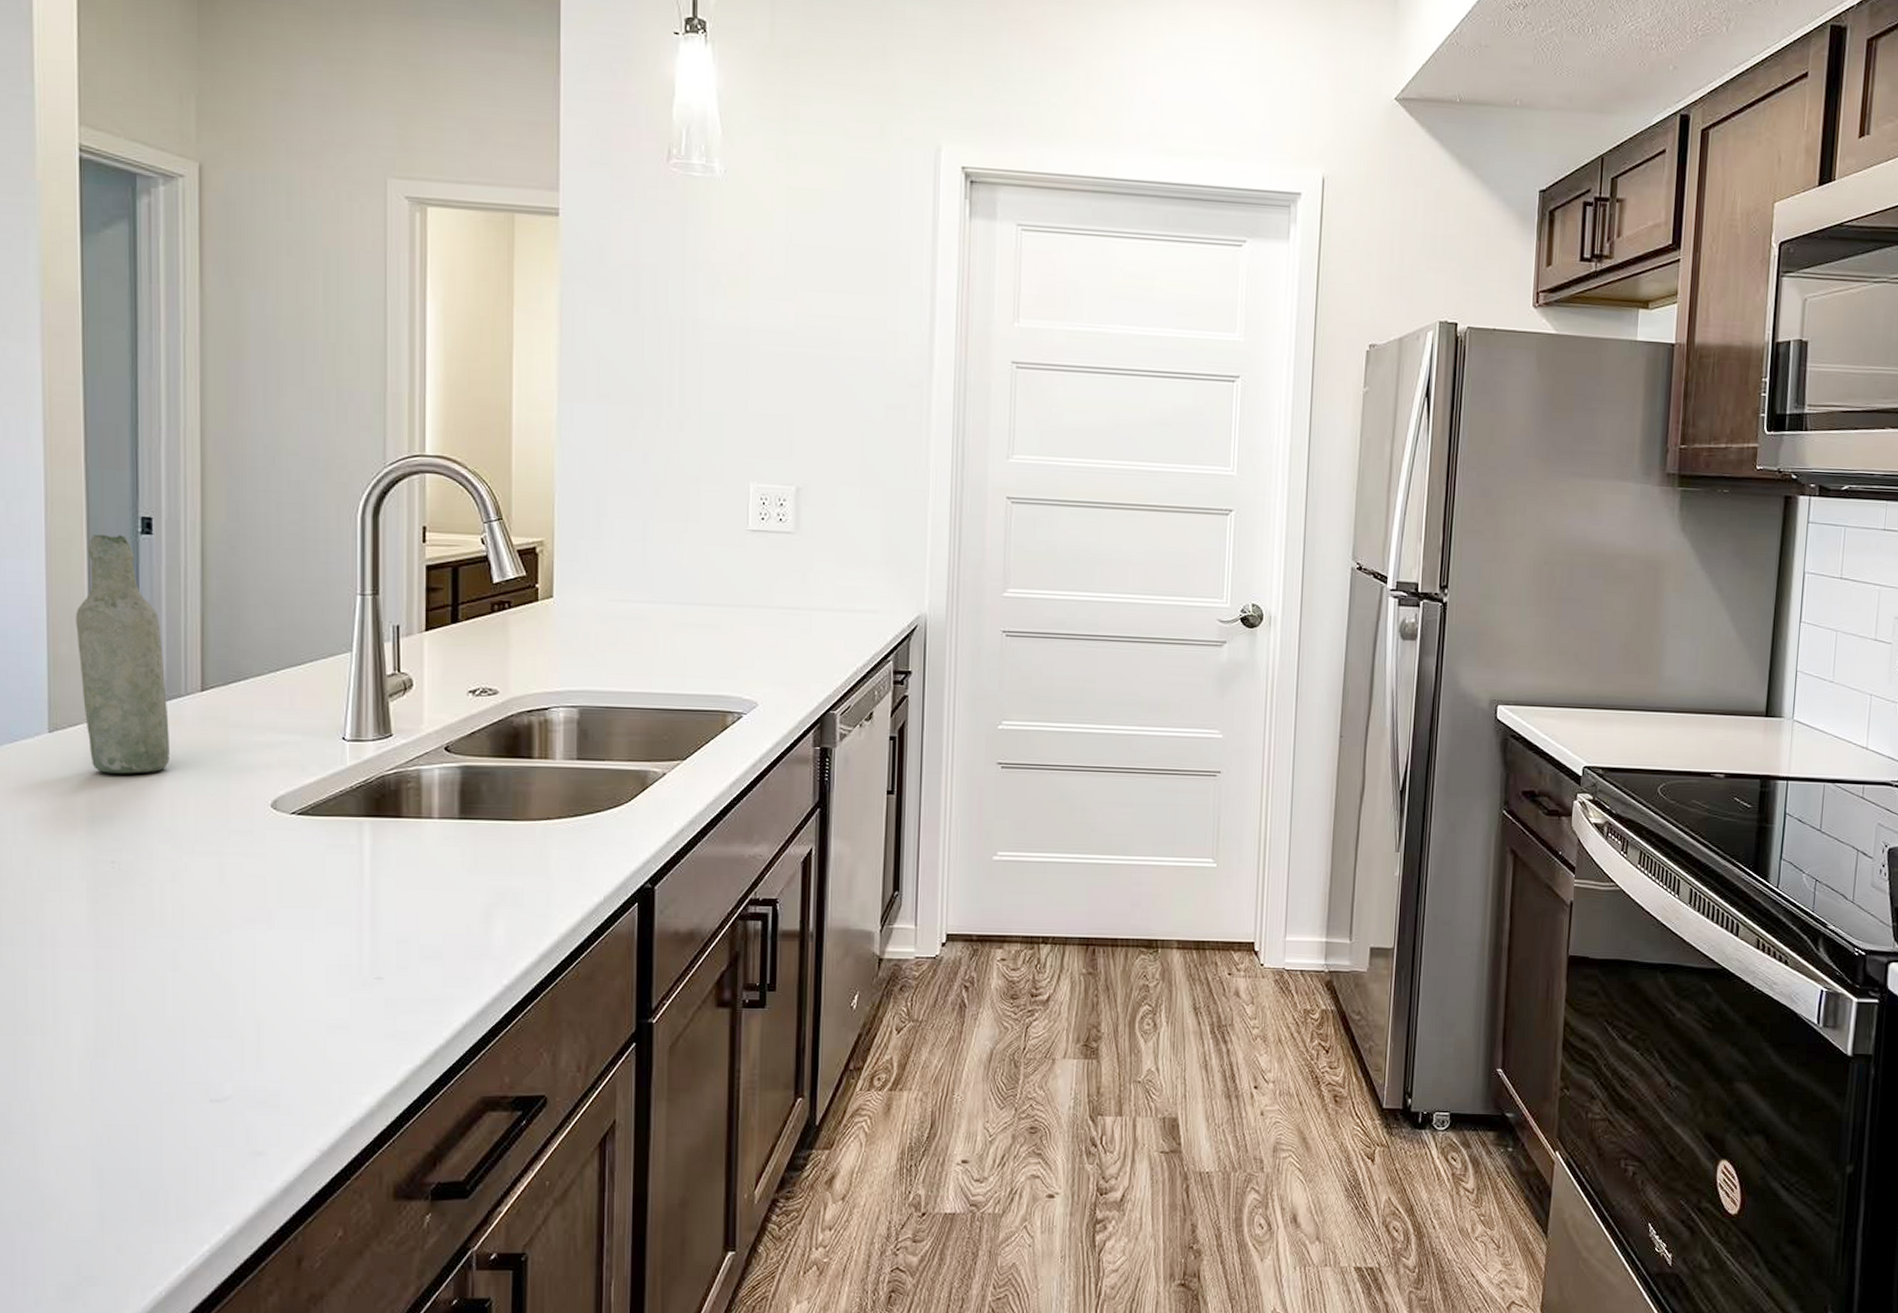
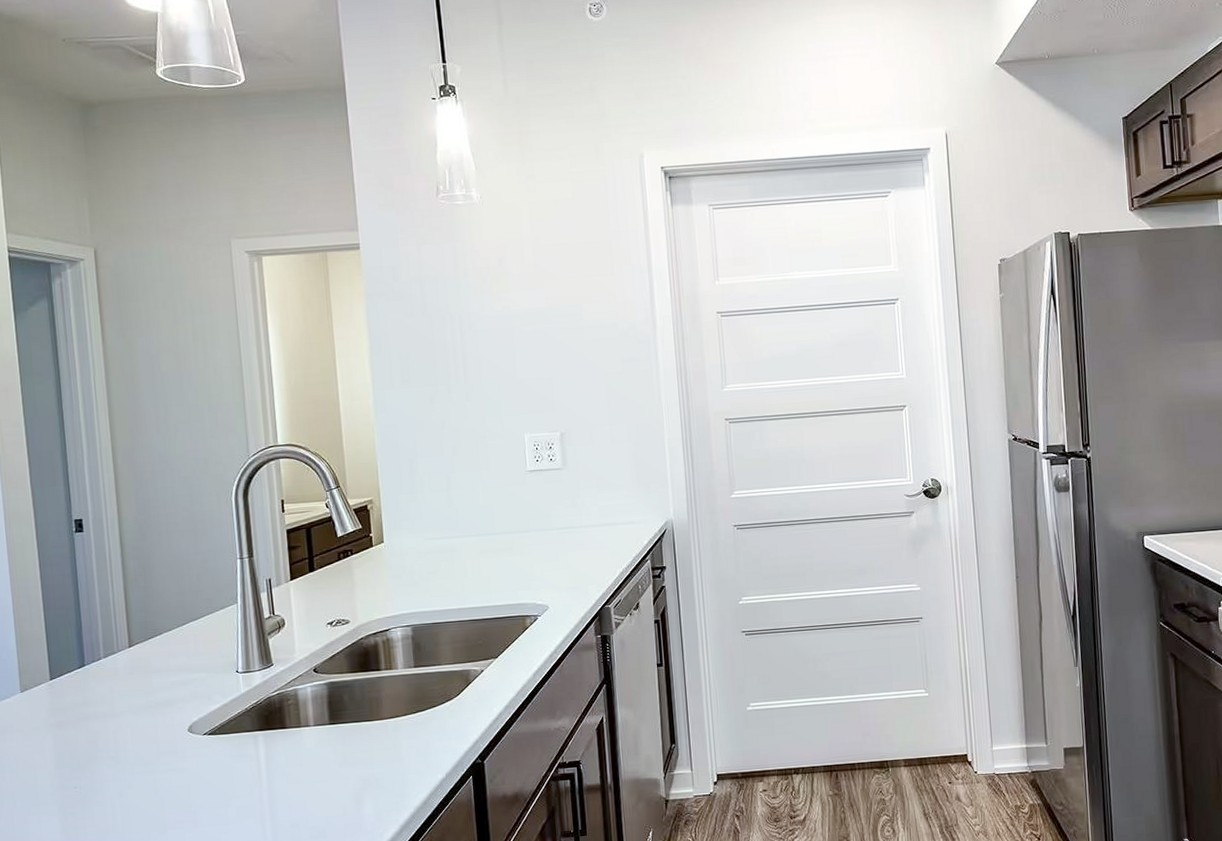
bottle: present [75,534,169,774] -> none [33,535,110,719]

